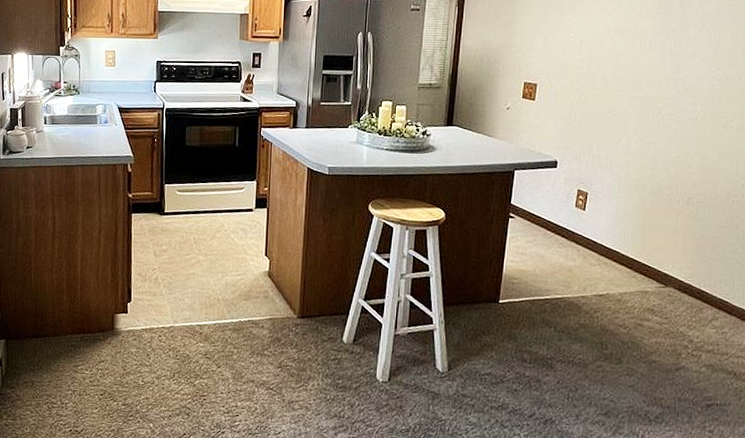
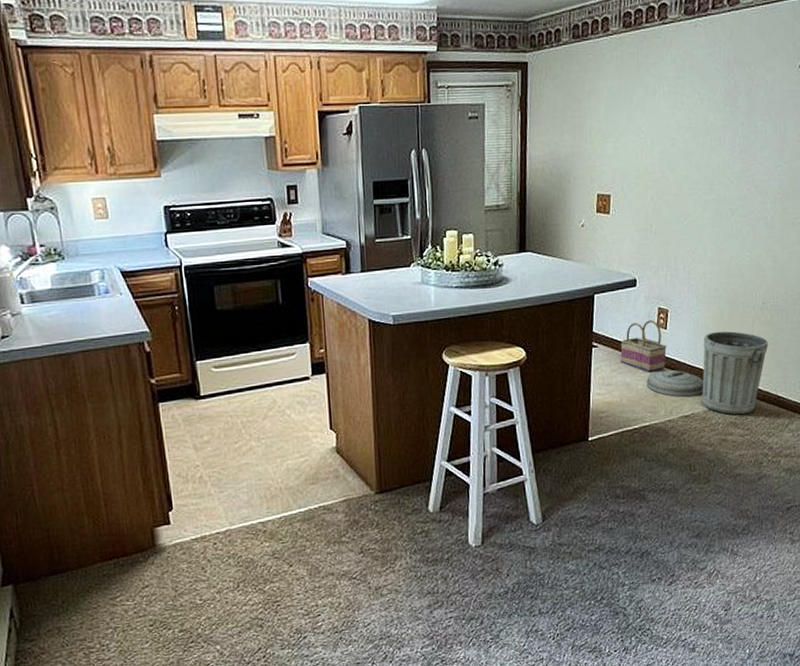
basket: none [536,200,584,248] -> present [620,320,667,372]
trash can: none [561,219,692,303] -> present [646,331,768,415]

